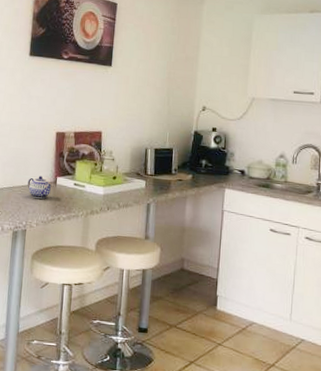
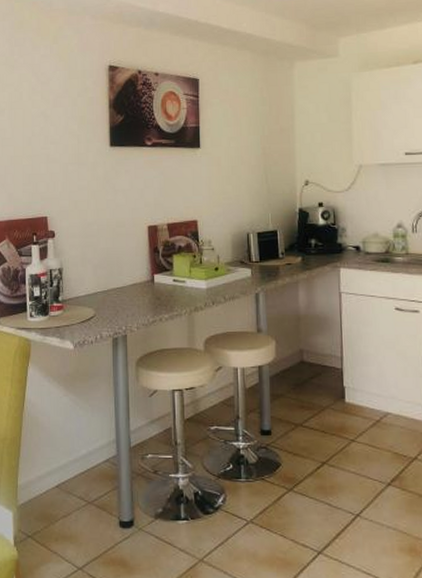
teapot: present [27,176,52,199] -> none [123,275,149,300]

